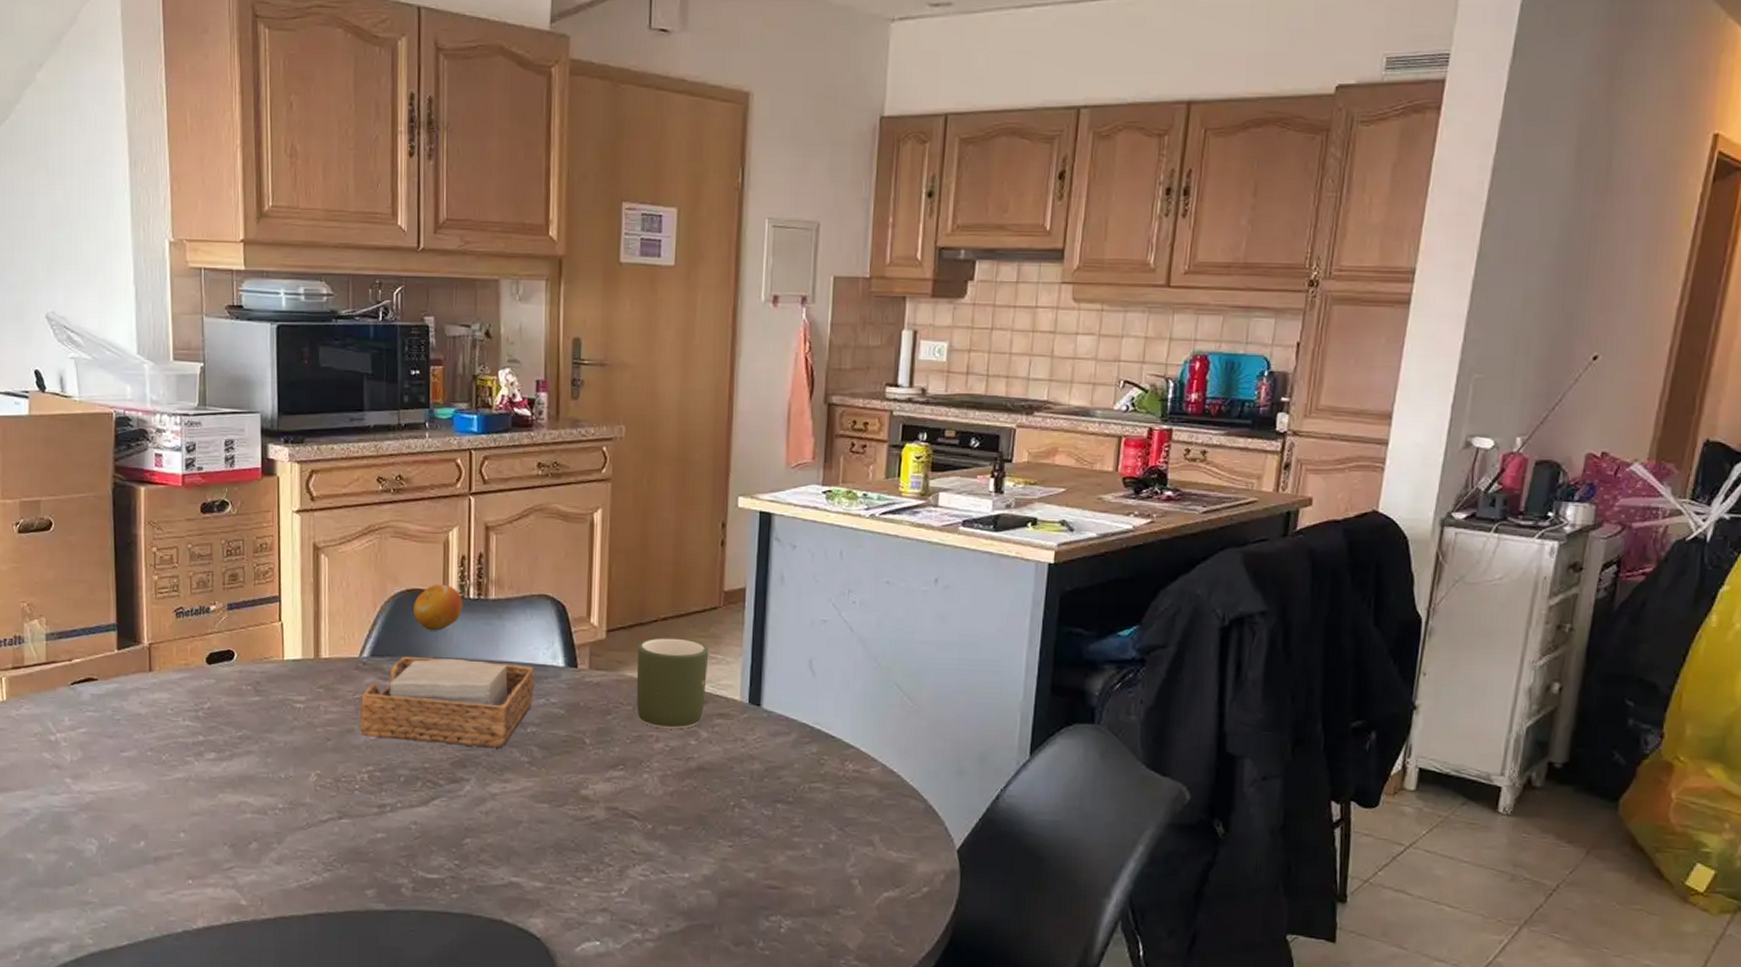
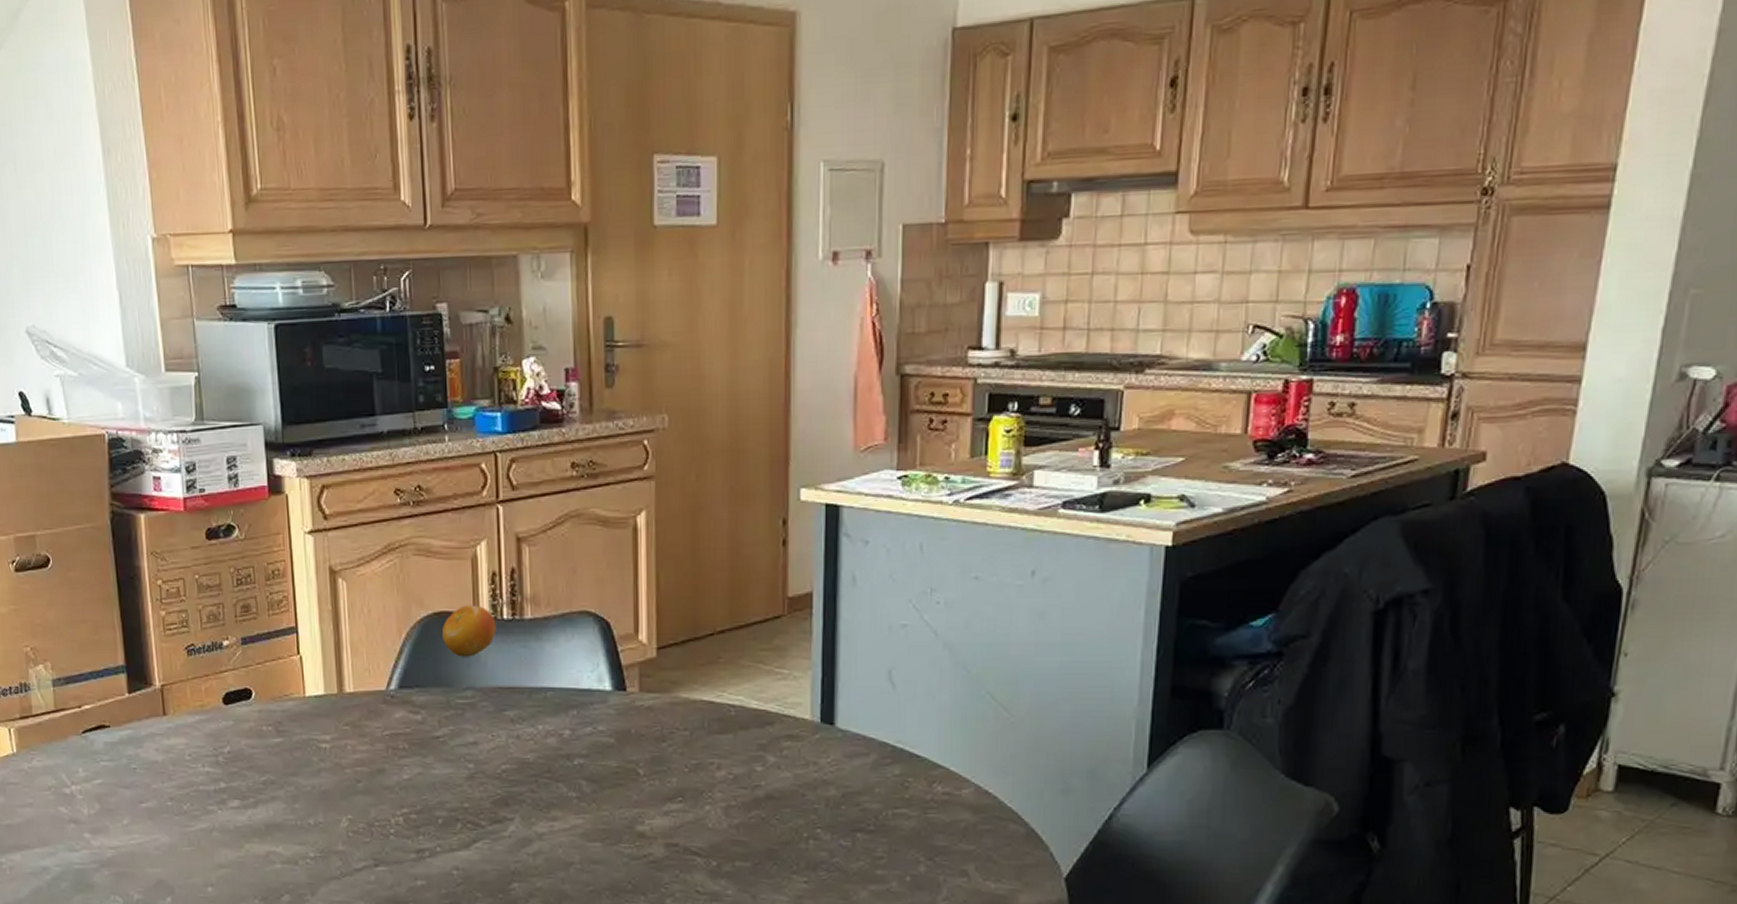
napkin holder: present [359,656,535,749] -> none [390,686,580,784]
mug: present [636,637,709,730] -> none [692,653,773,755]

